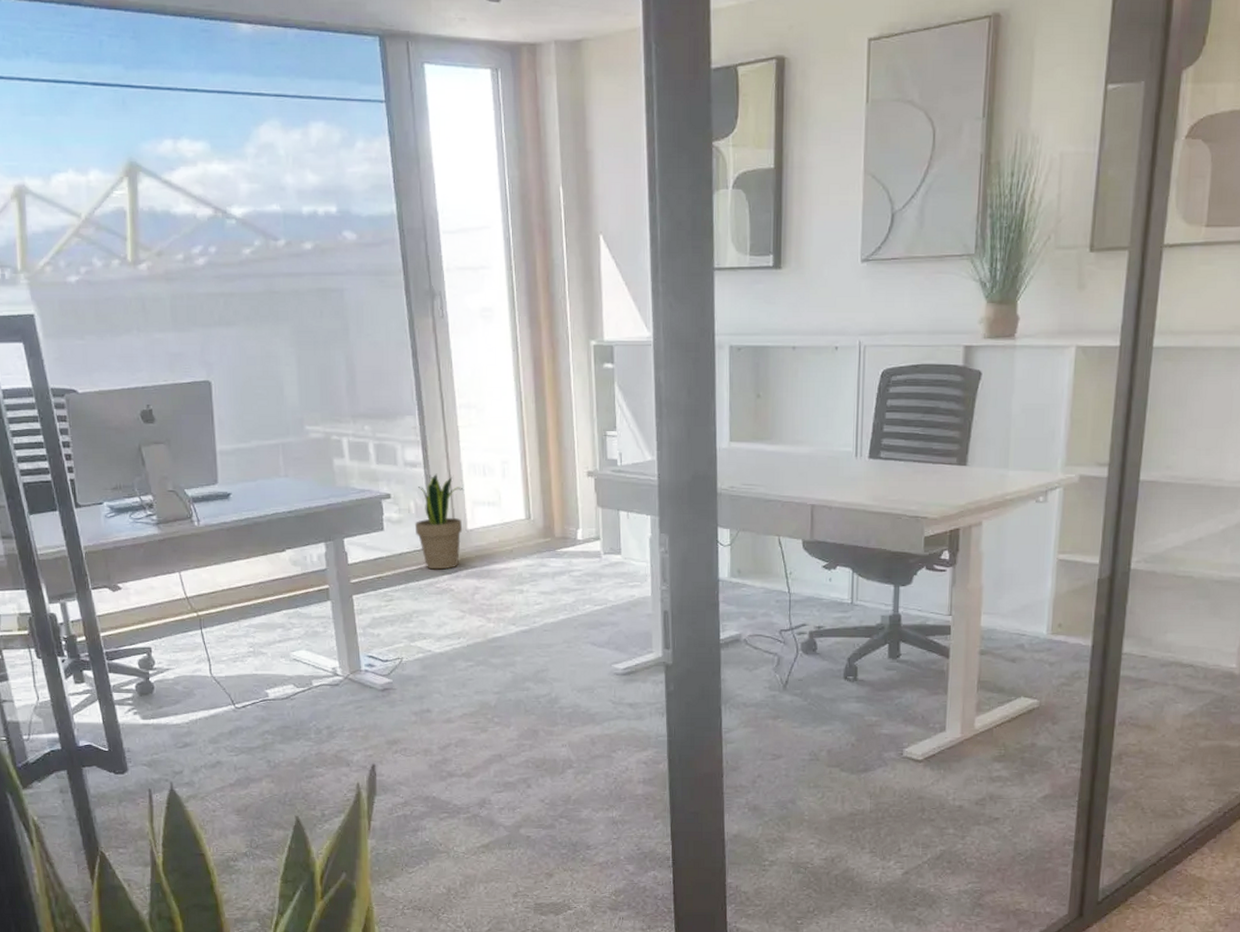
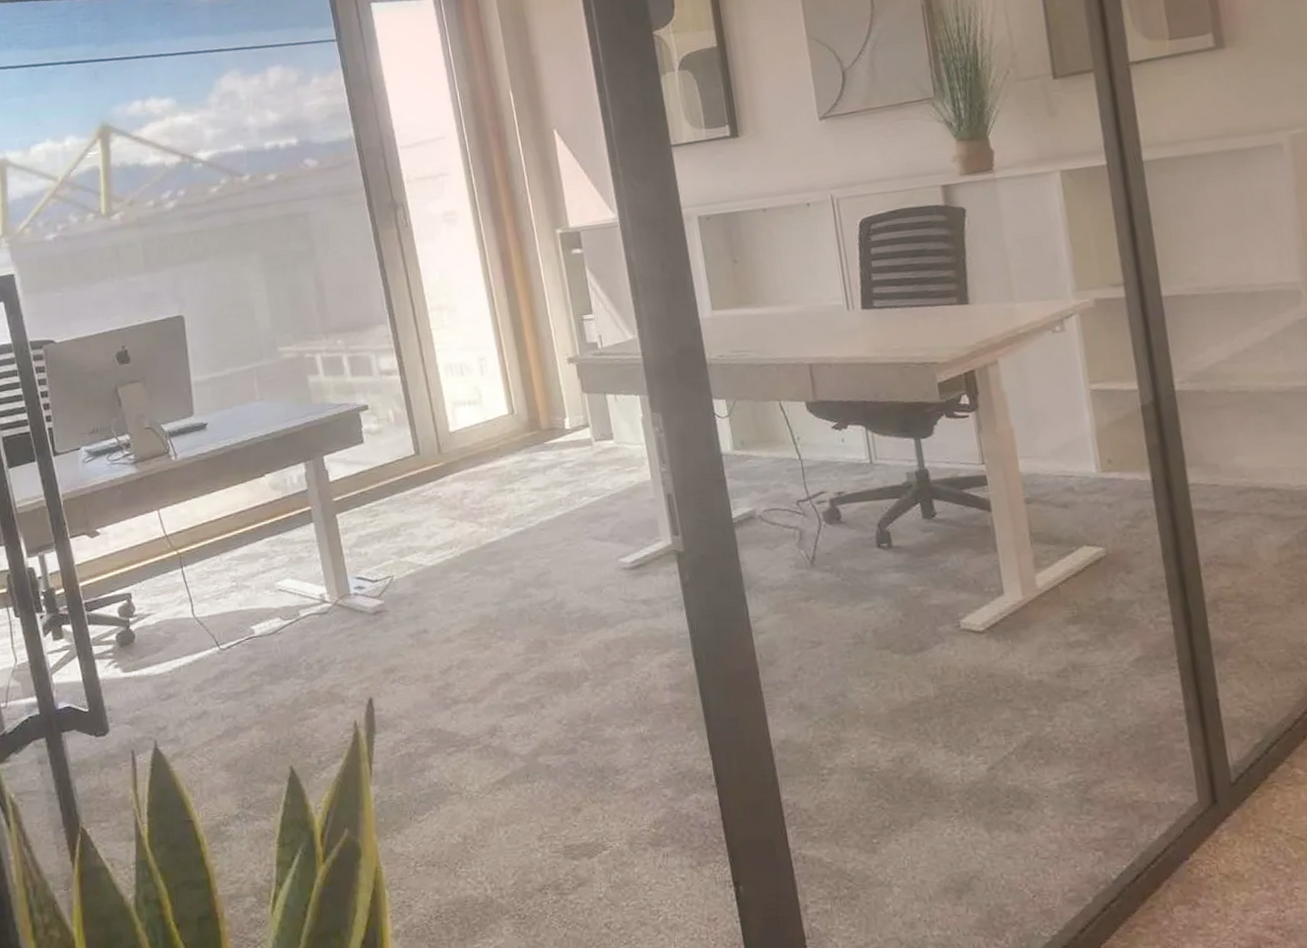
potted plant: present [414,473,464,570] -> none [394,378,445,478]

